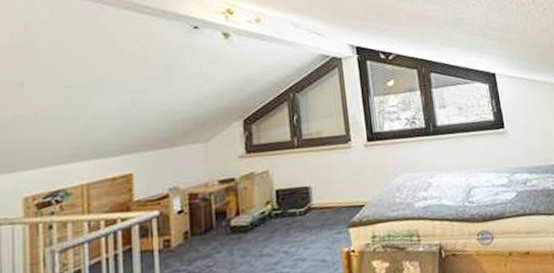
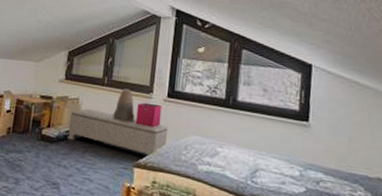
bench: none [262,172,377,222] -> present [67,109,168,156]
decorative urn: none [312,144,338,183] -> present [113,88,135,122]
storage bin: none [337,151,367,181] -> present [135,102,162,128]

